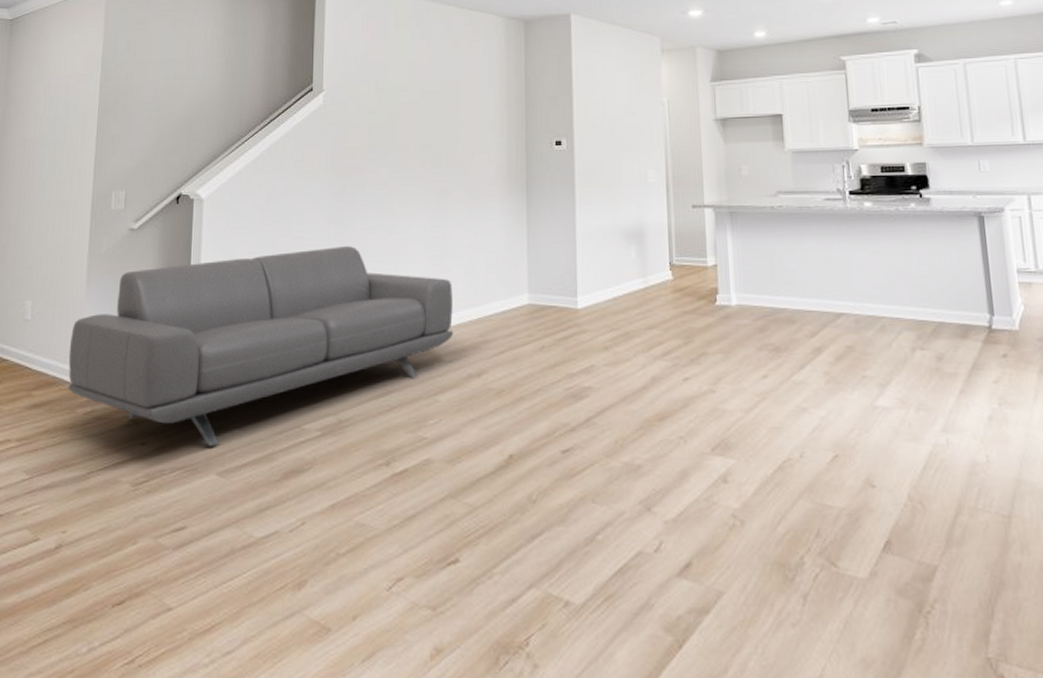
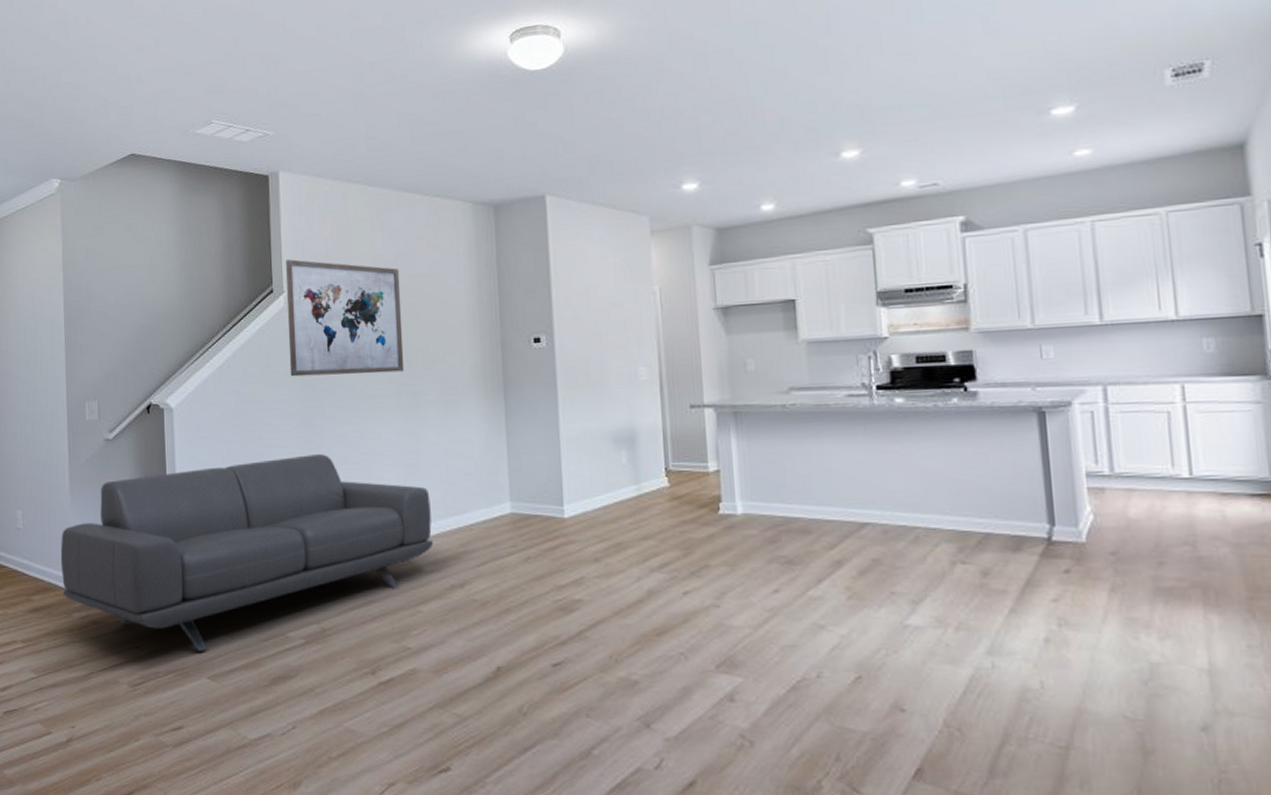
wall art: none [324,60,435,171] -> present [286,259,405,377]

